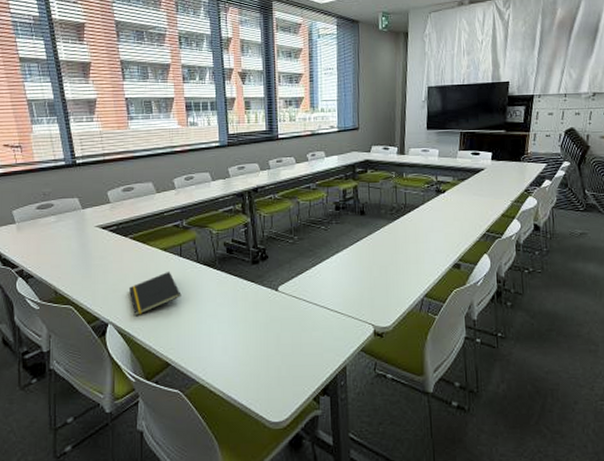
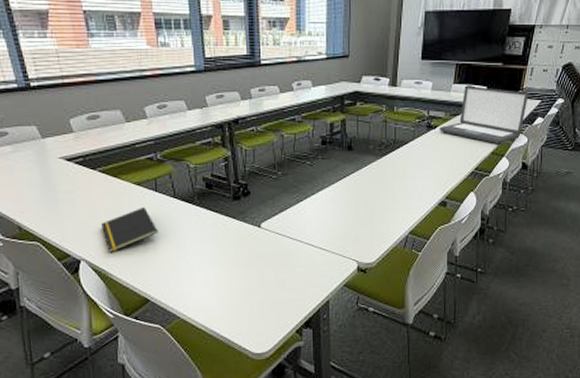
laptop: none [448,152,534,207] -> present [439,85,529,145]

